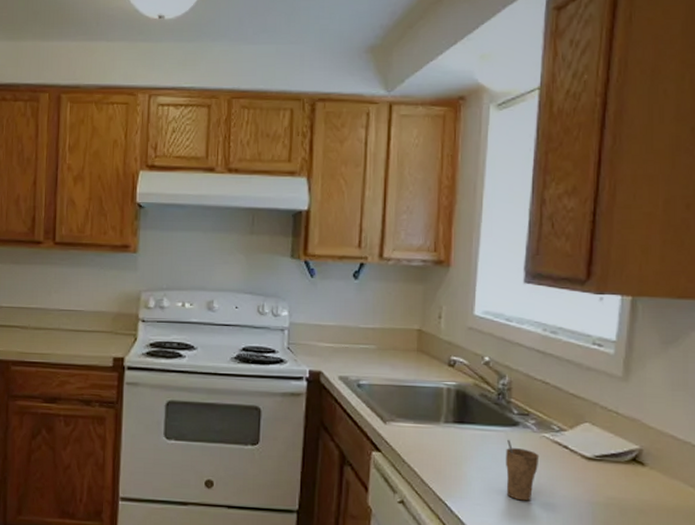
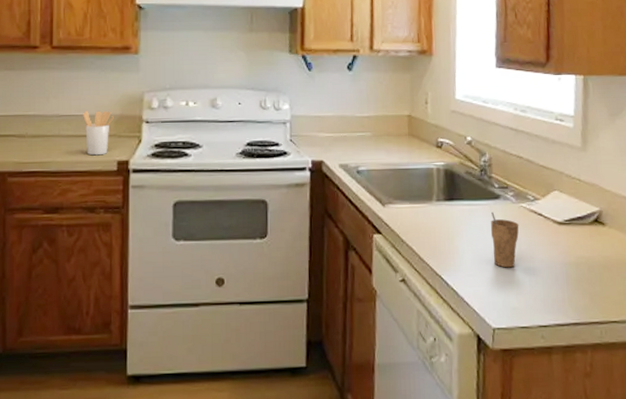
utensil holder: none [82,307,111,351] -> present [83,110,114,156]

